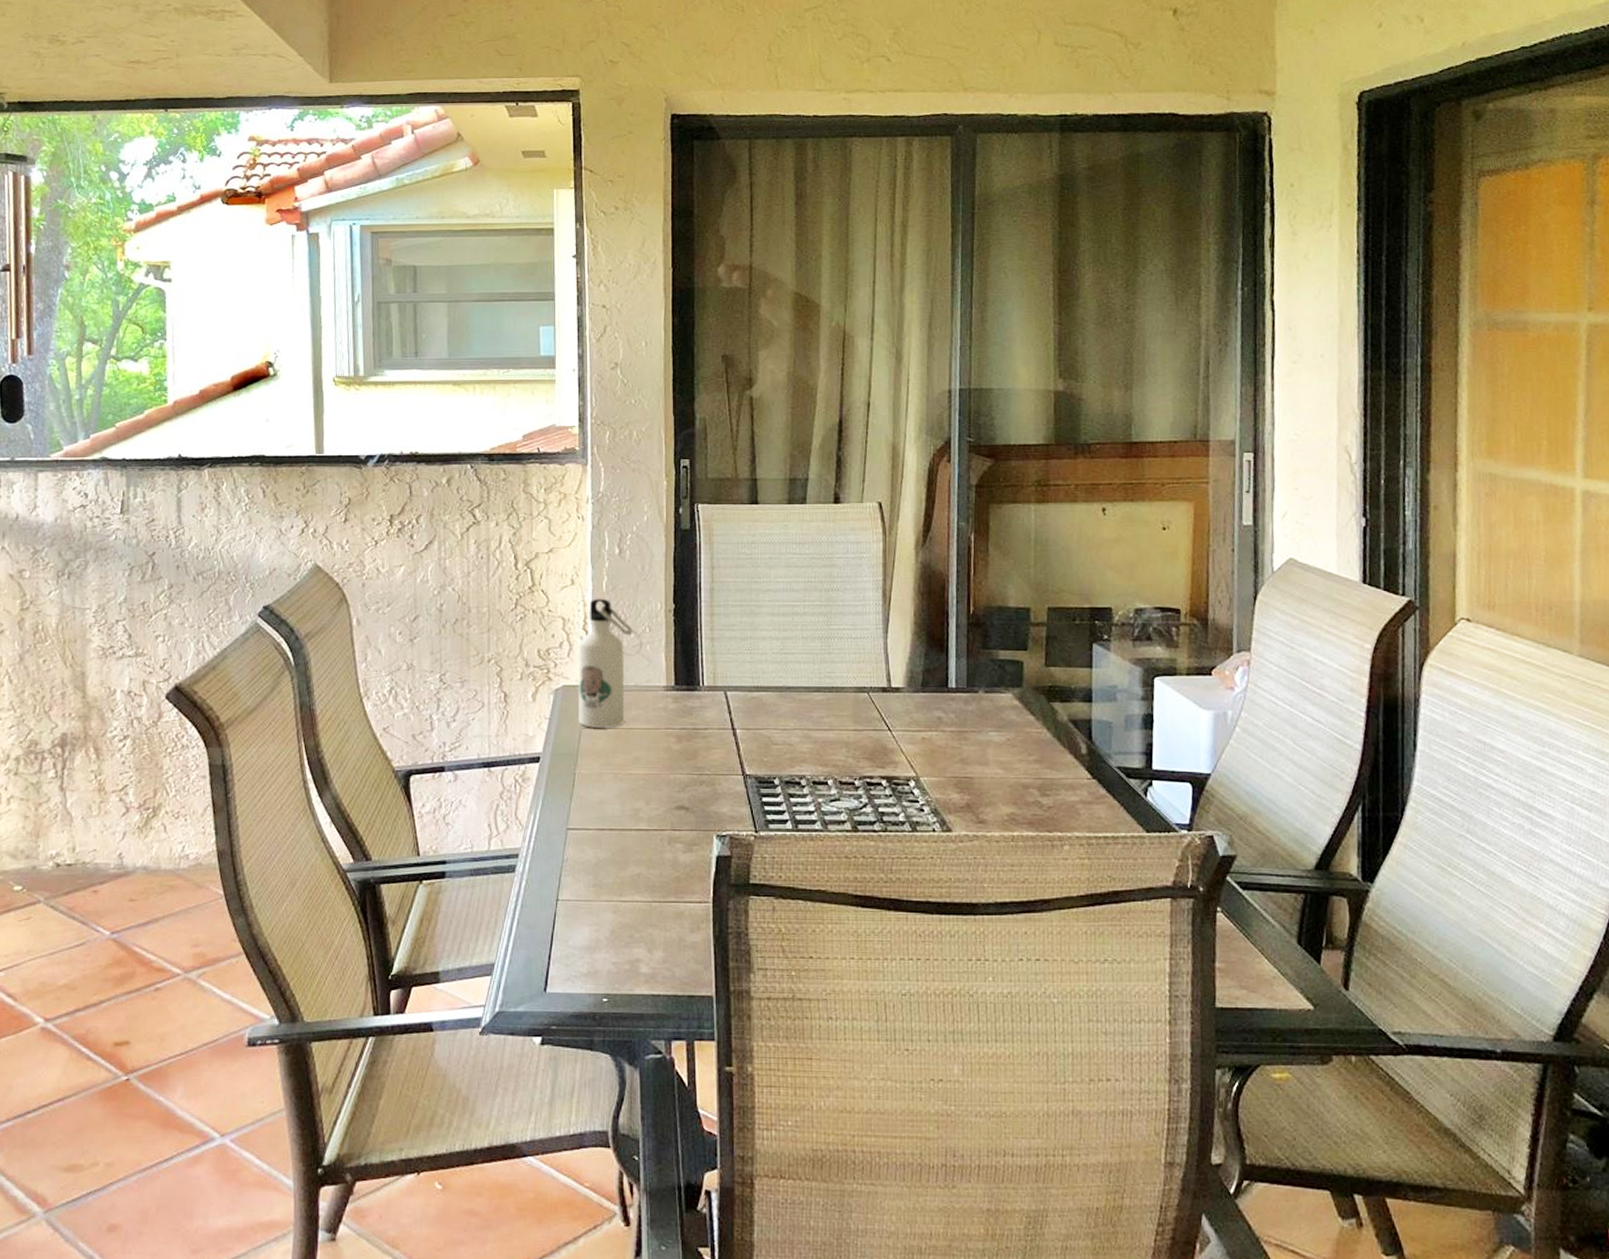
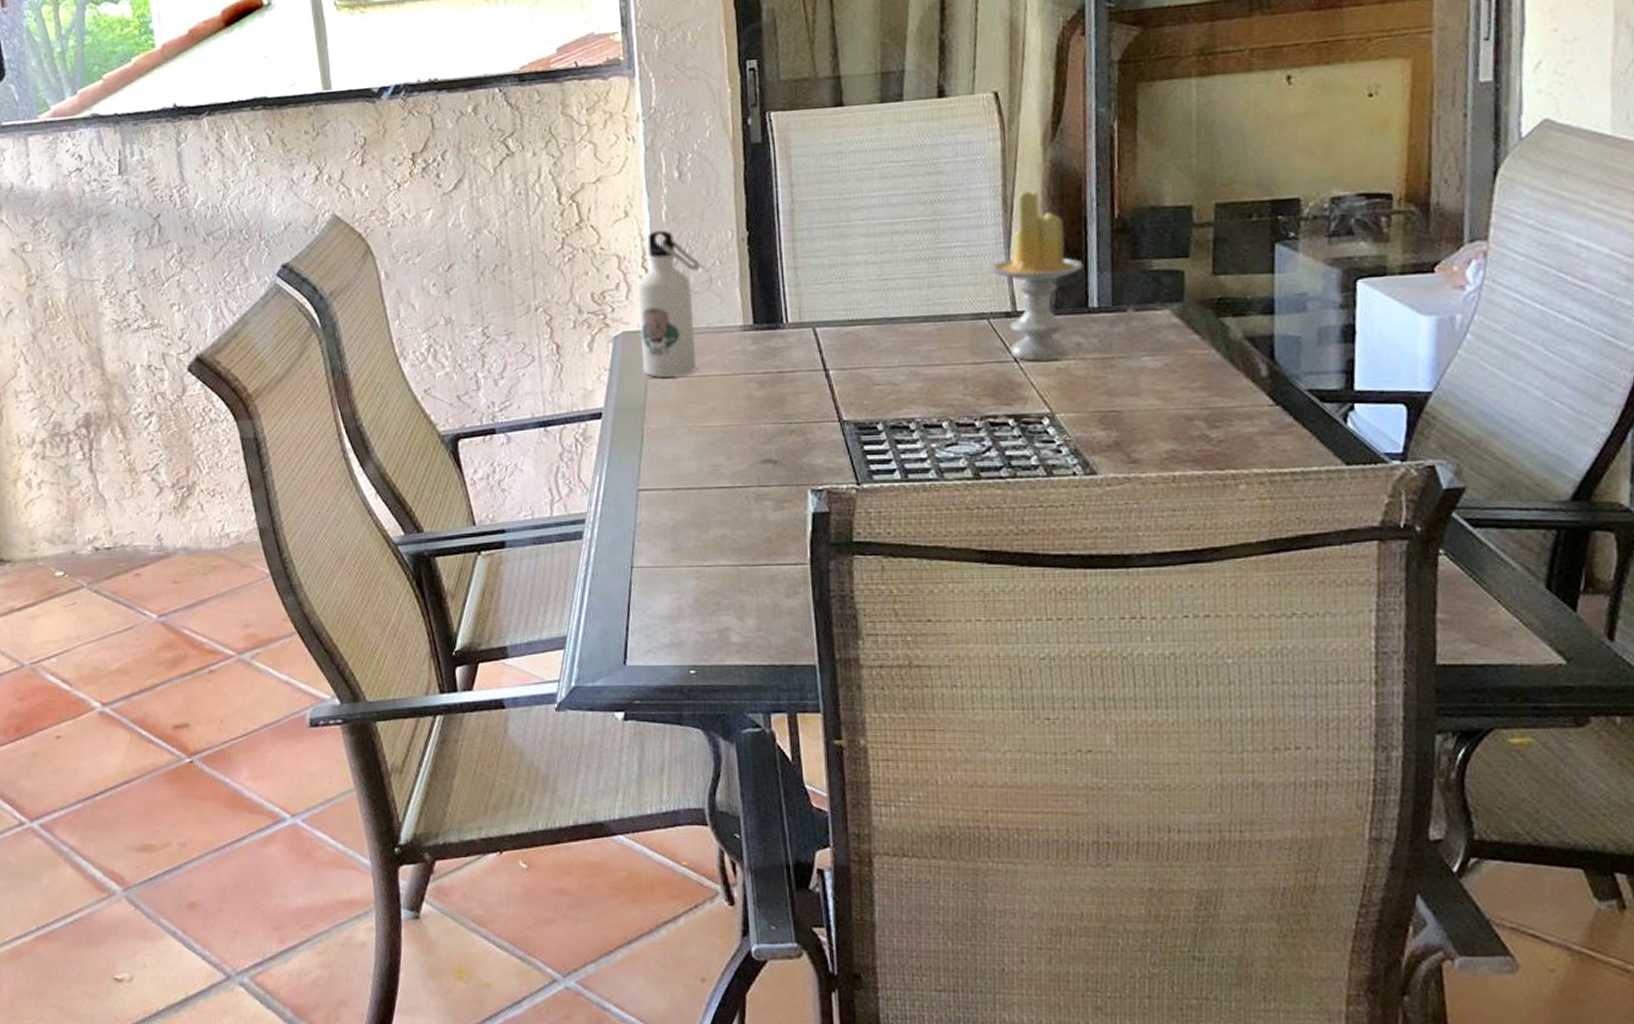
candle: none [872,585,945,731] -> present [991,190,1084,361]

